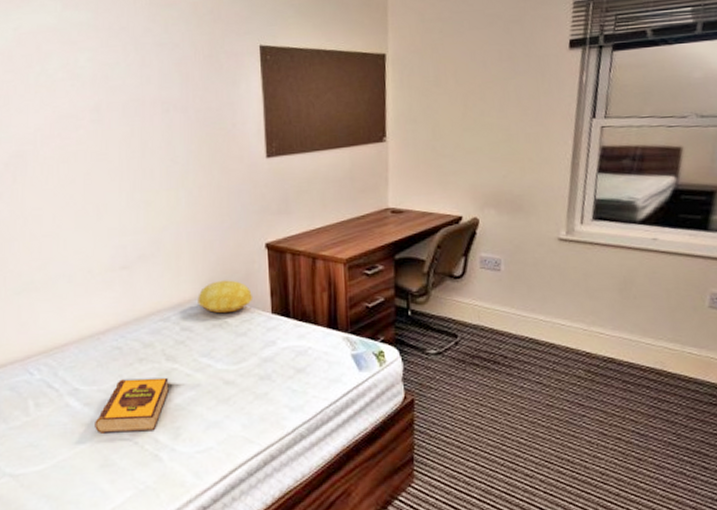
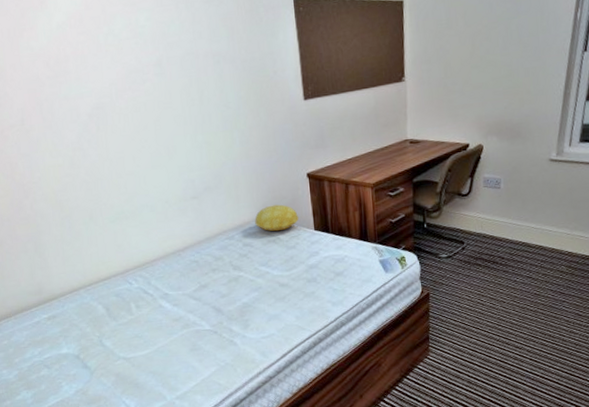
hardback book: present [95,377,169,434] -> none [183,282,238,326]

